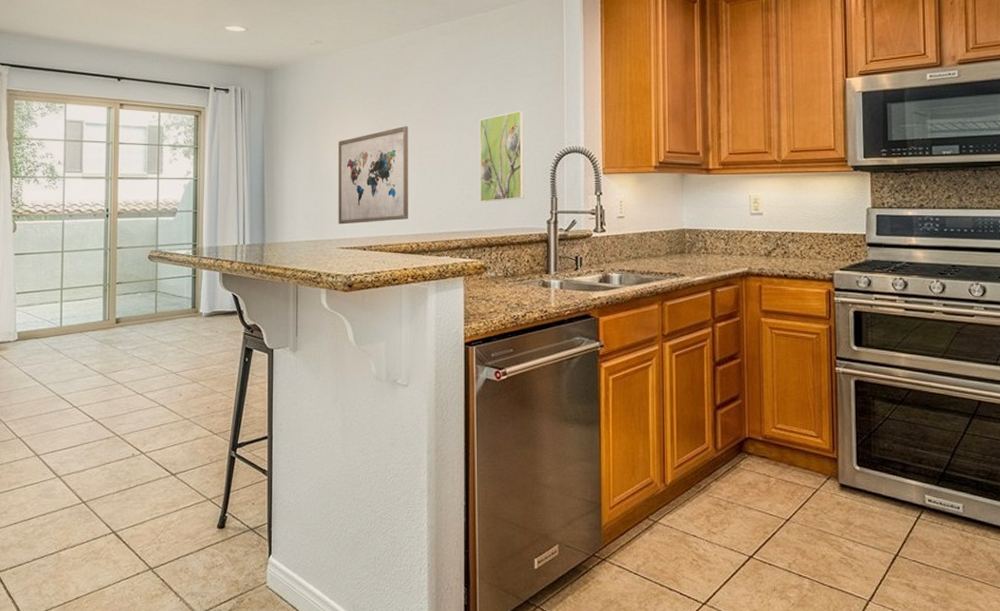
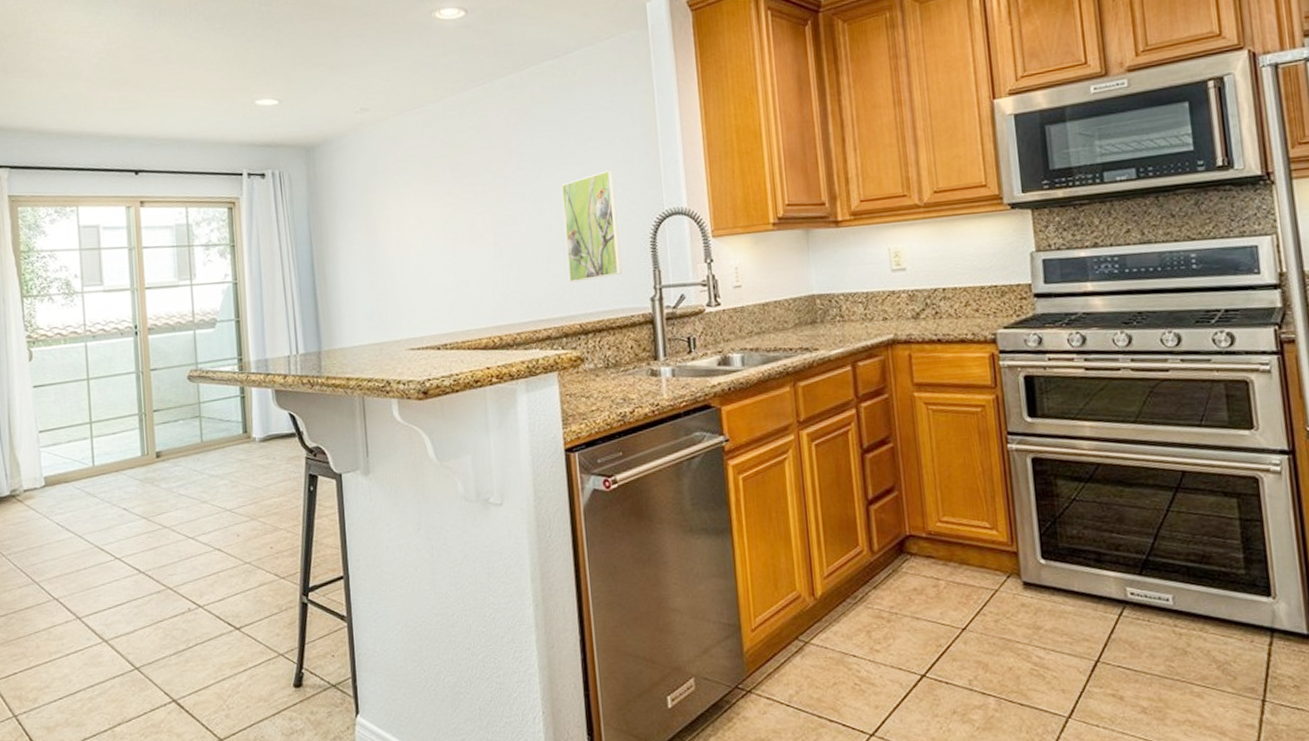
wall art: present [338,126,408,225] -> none [398,200,487,322]

